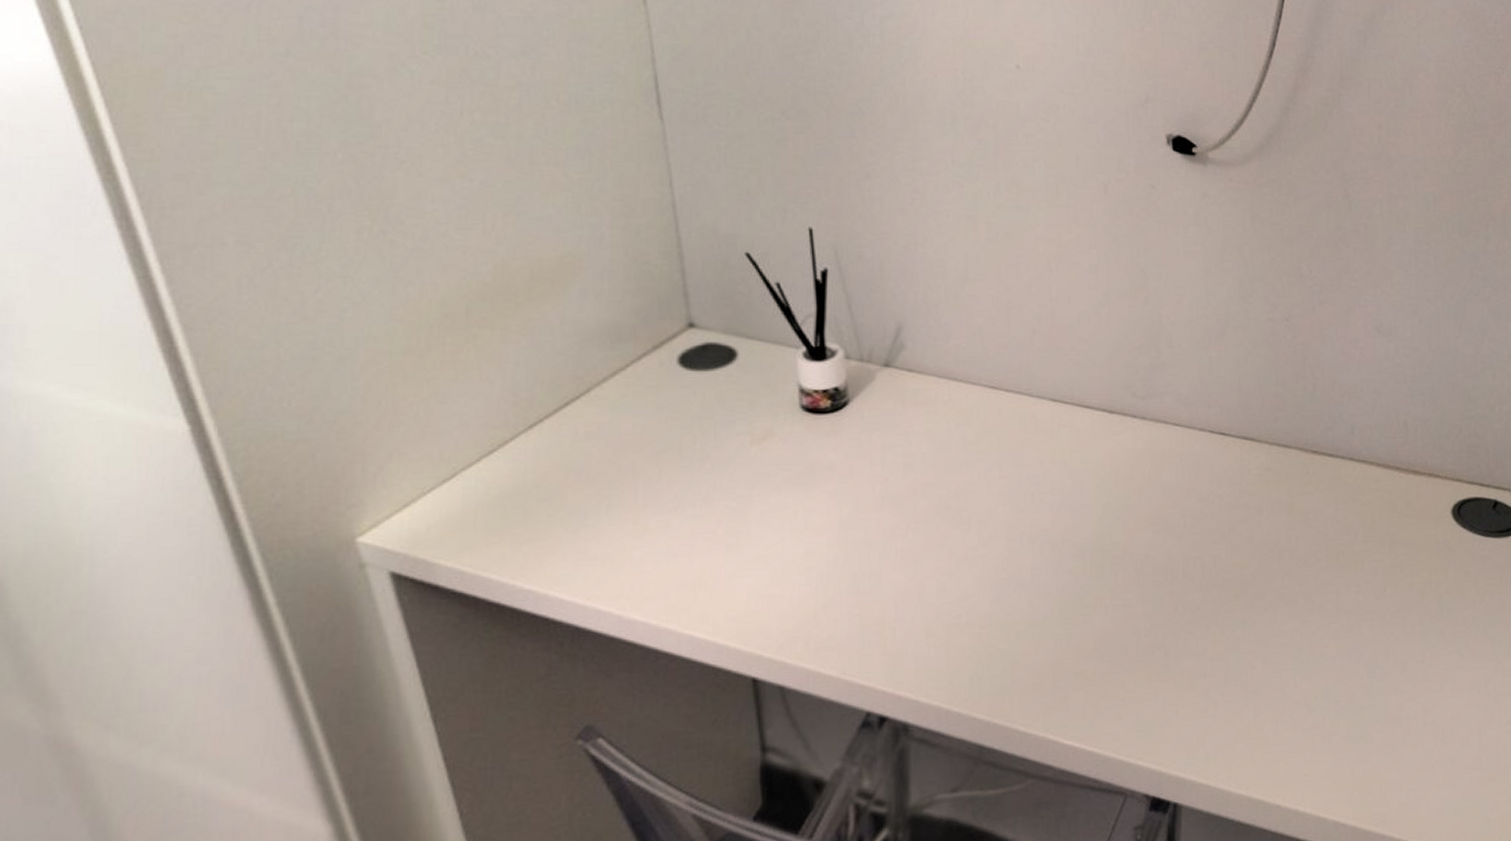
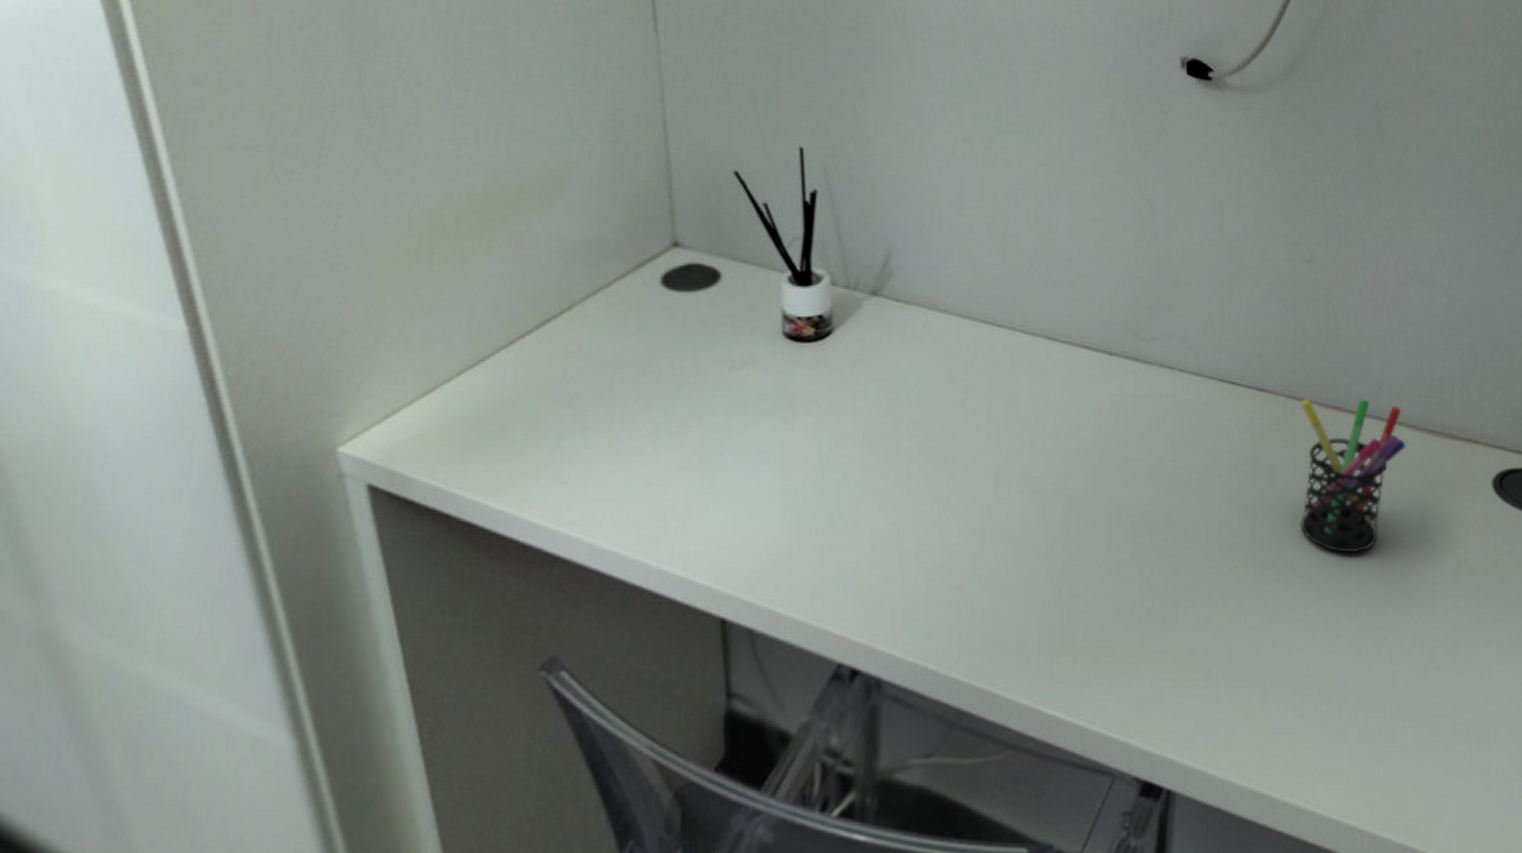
pen holder: none [1283,442,1377,582] -> present [1300,399,1406,553]

